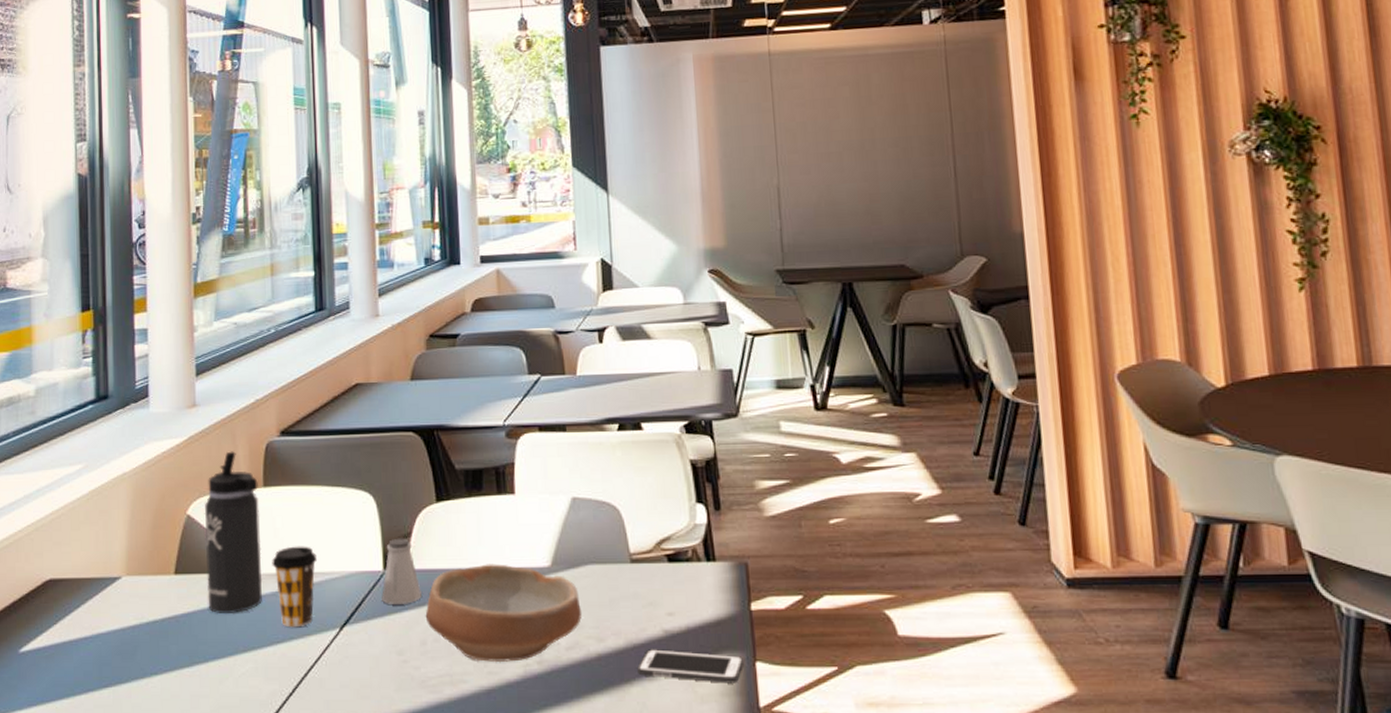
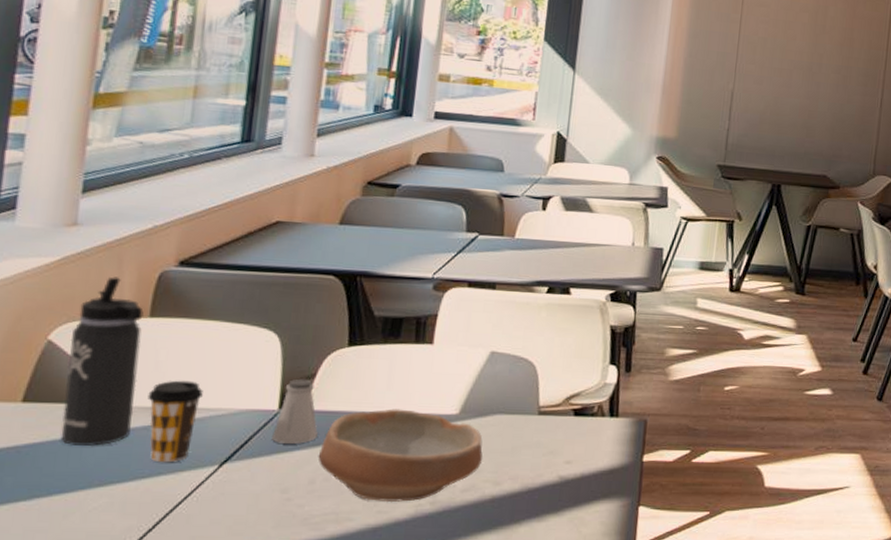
cell phone: present [637,649,745,684] -> none [528,493,629,525]

